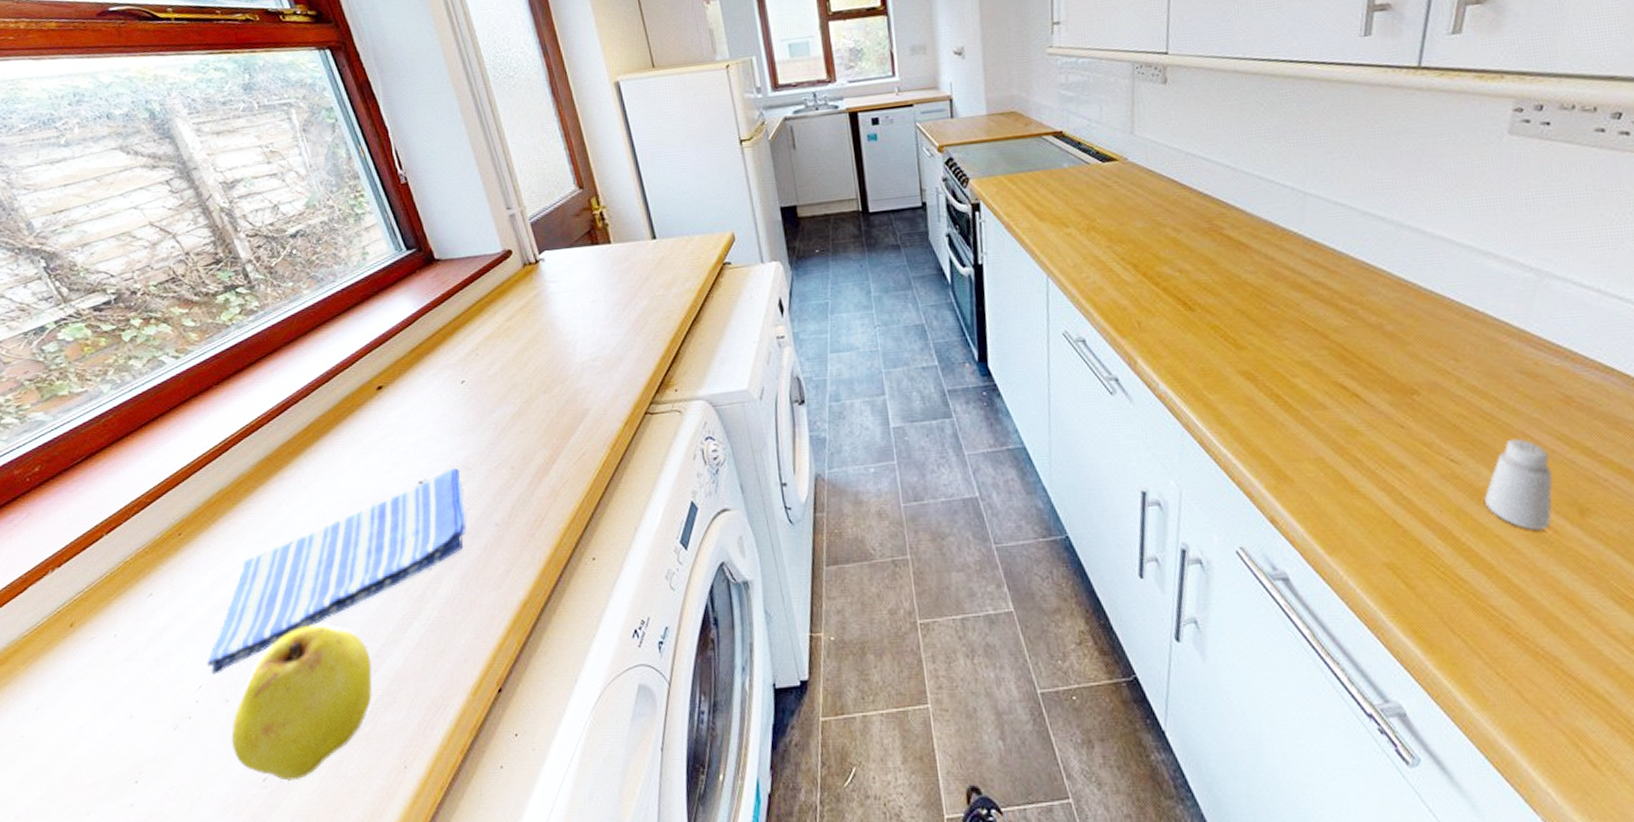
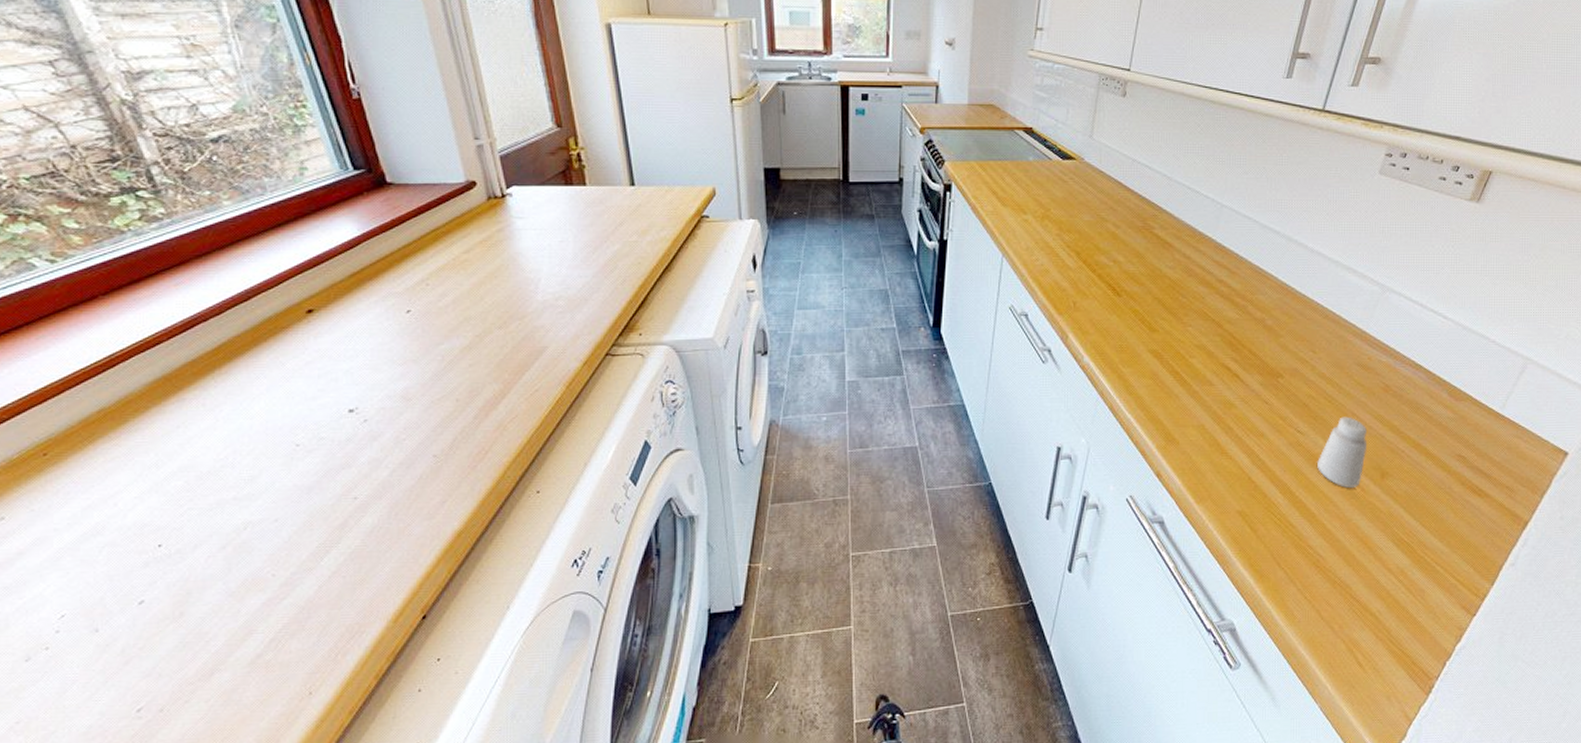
dish towel: present [206,468,467,675] -> none [71,398,401,604]
fruit: present [231,624,373,781] -> none [99,552,279,711]

